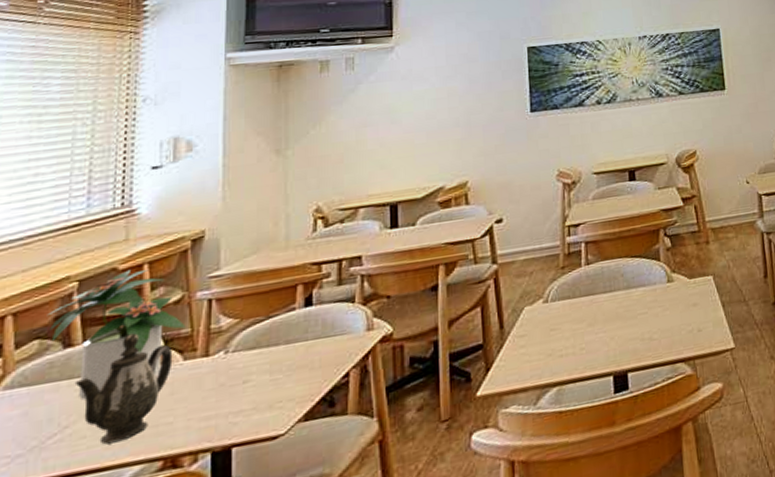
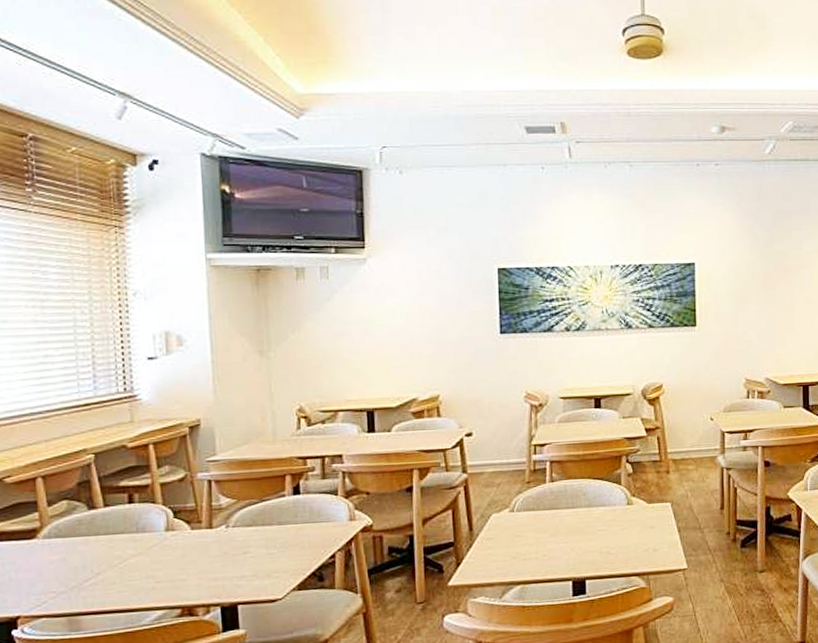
potted plant: present [48,269,186,401] -> none [72,448,190,554]
teapot: present [74,333,173,445] -> none [101,503,182,591]

